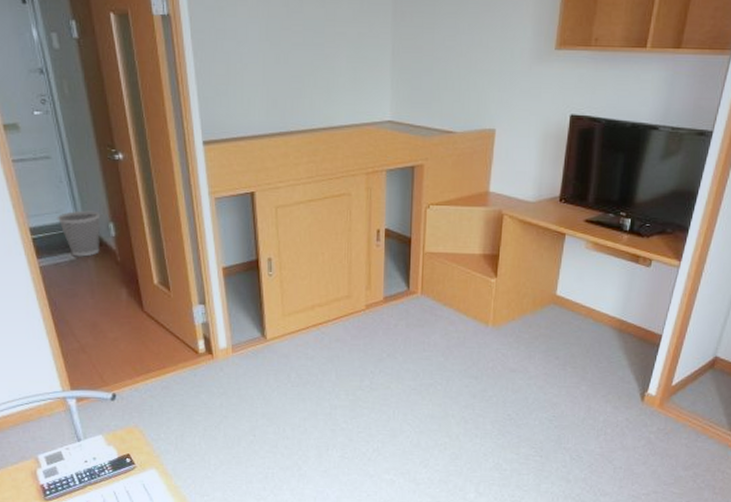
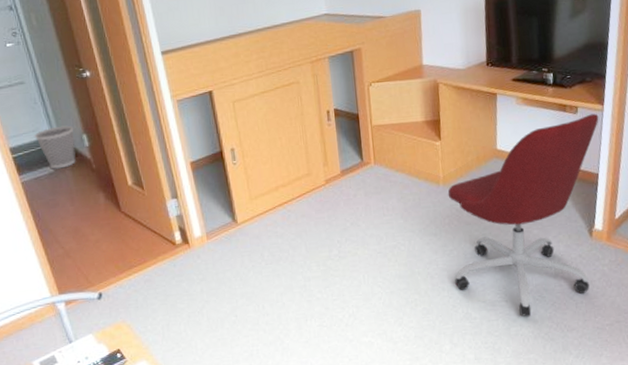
office chair: none [488,269,673,476] -> present [448,113,599,317]

